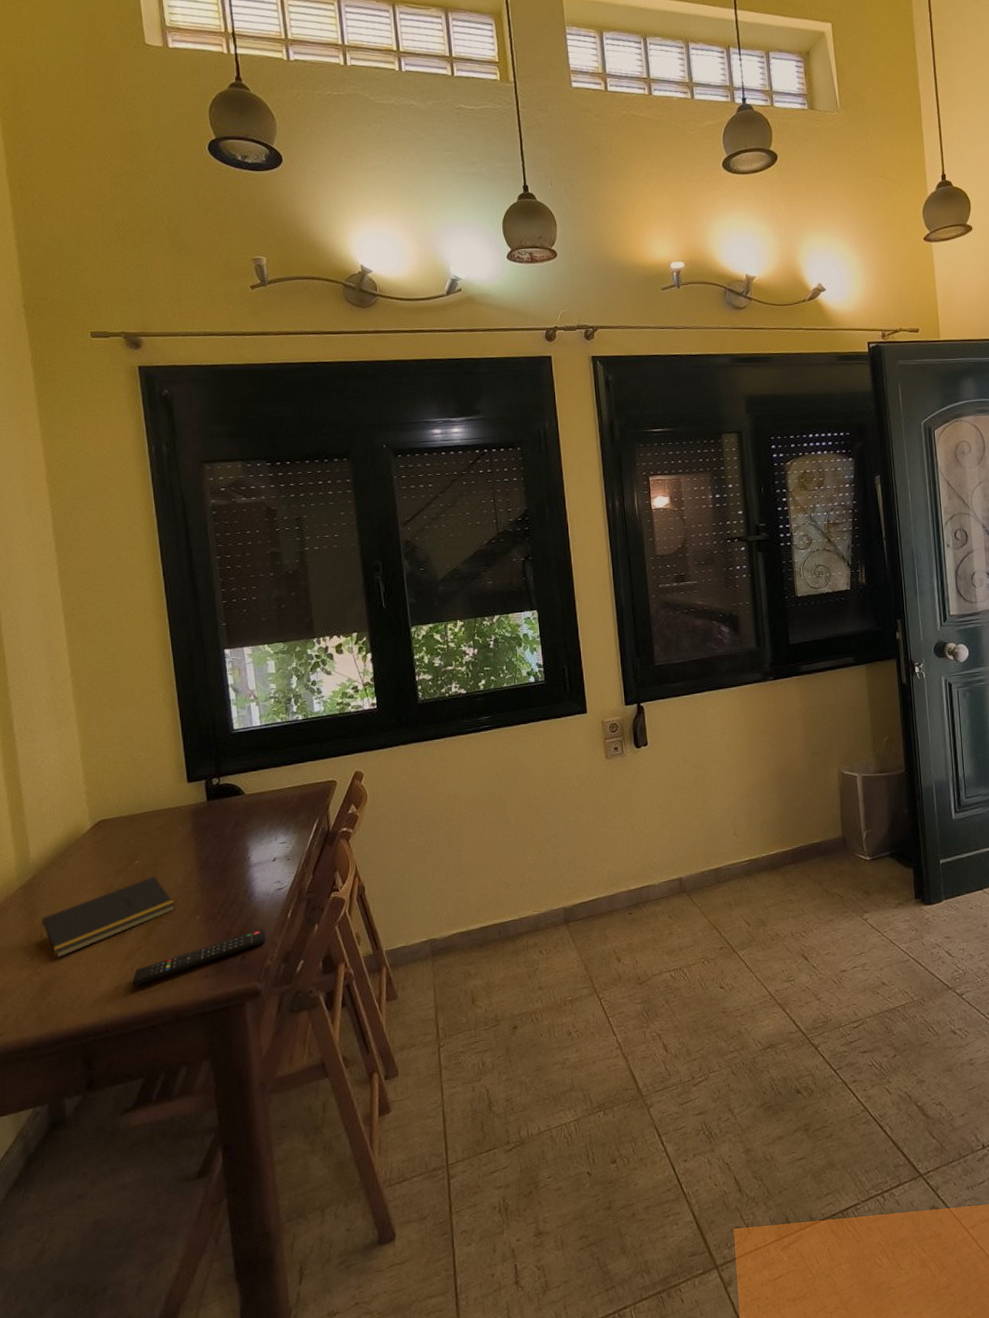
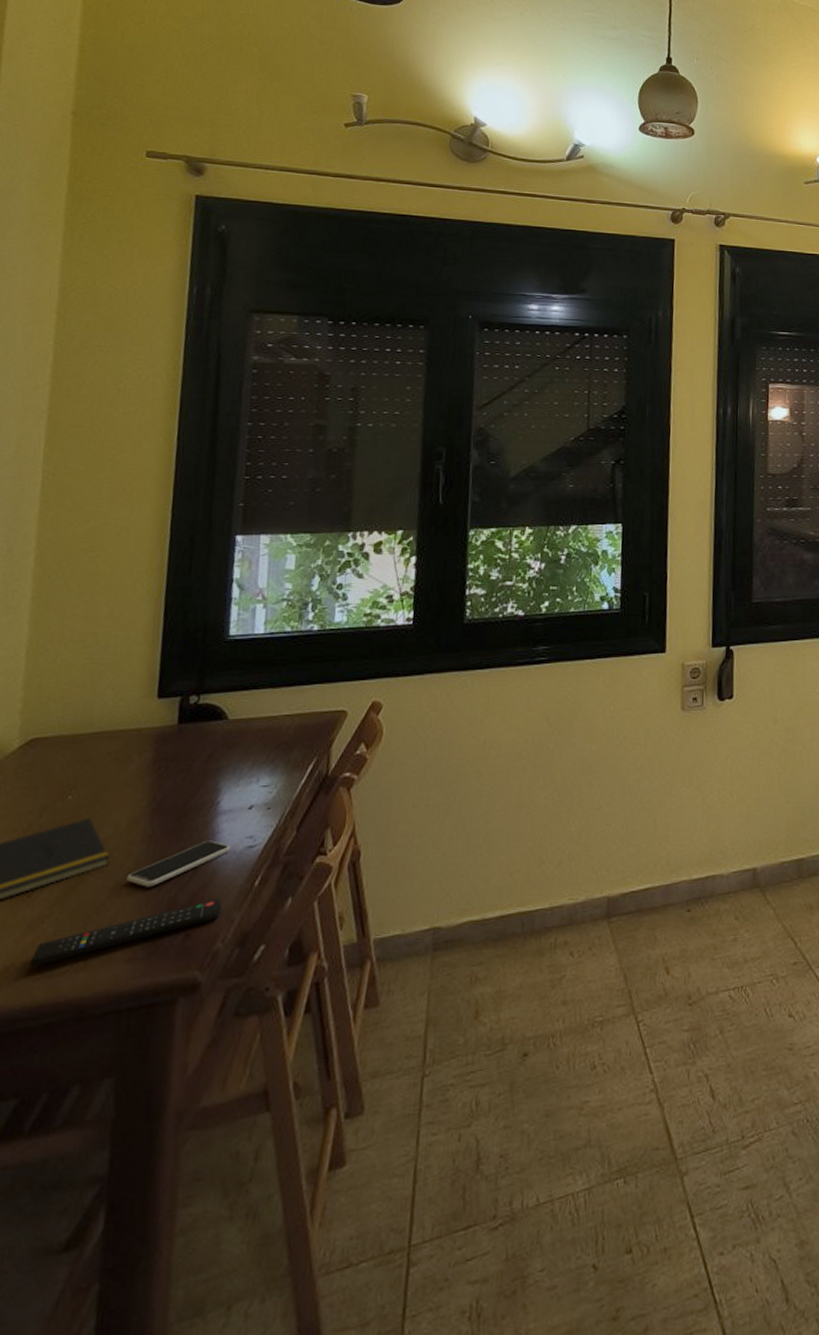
smartphone: none [191,886,265,924] -> present [126,840,231,887]

